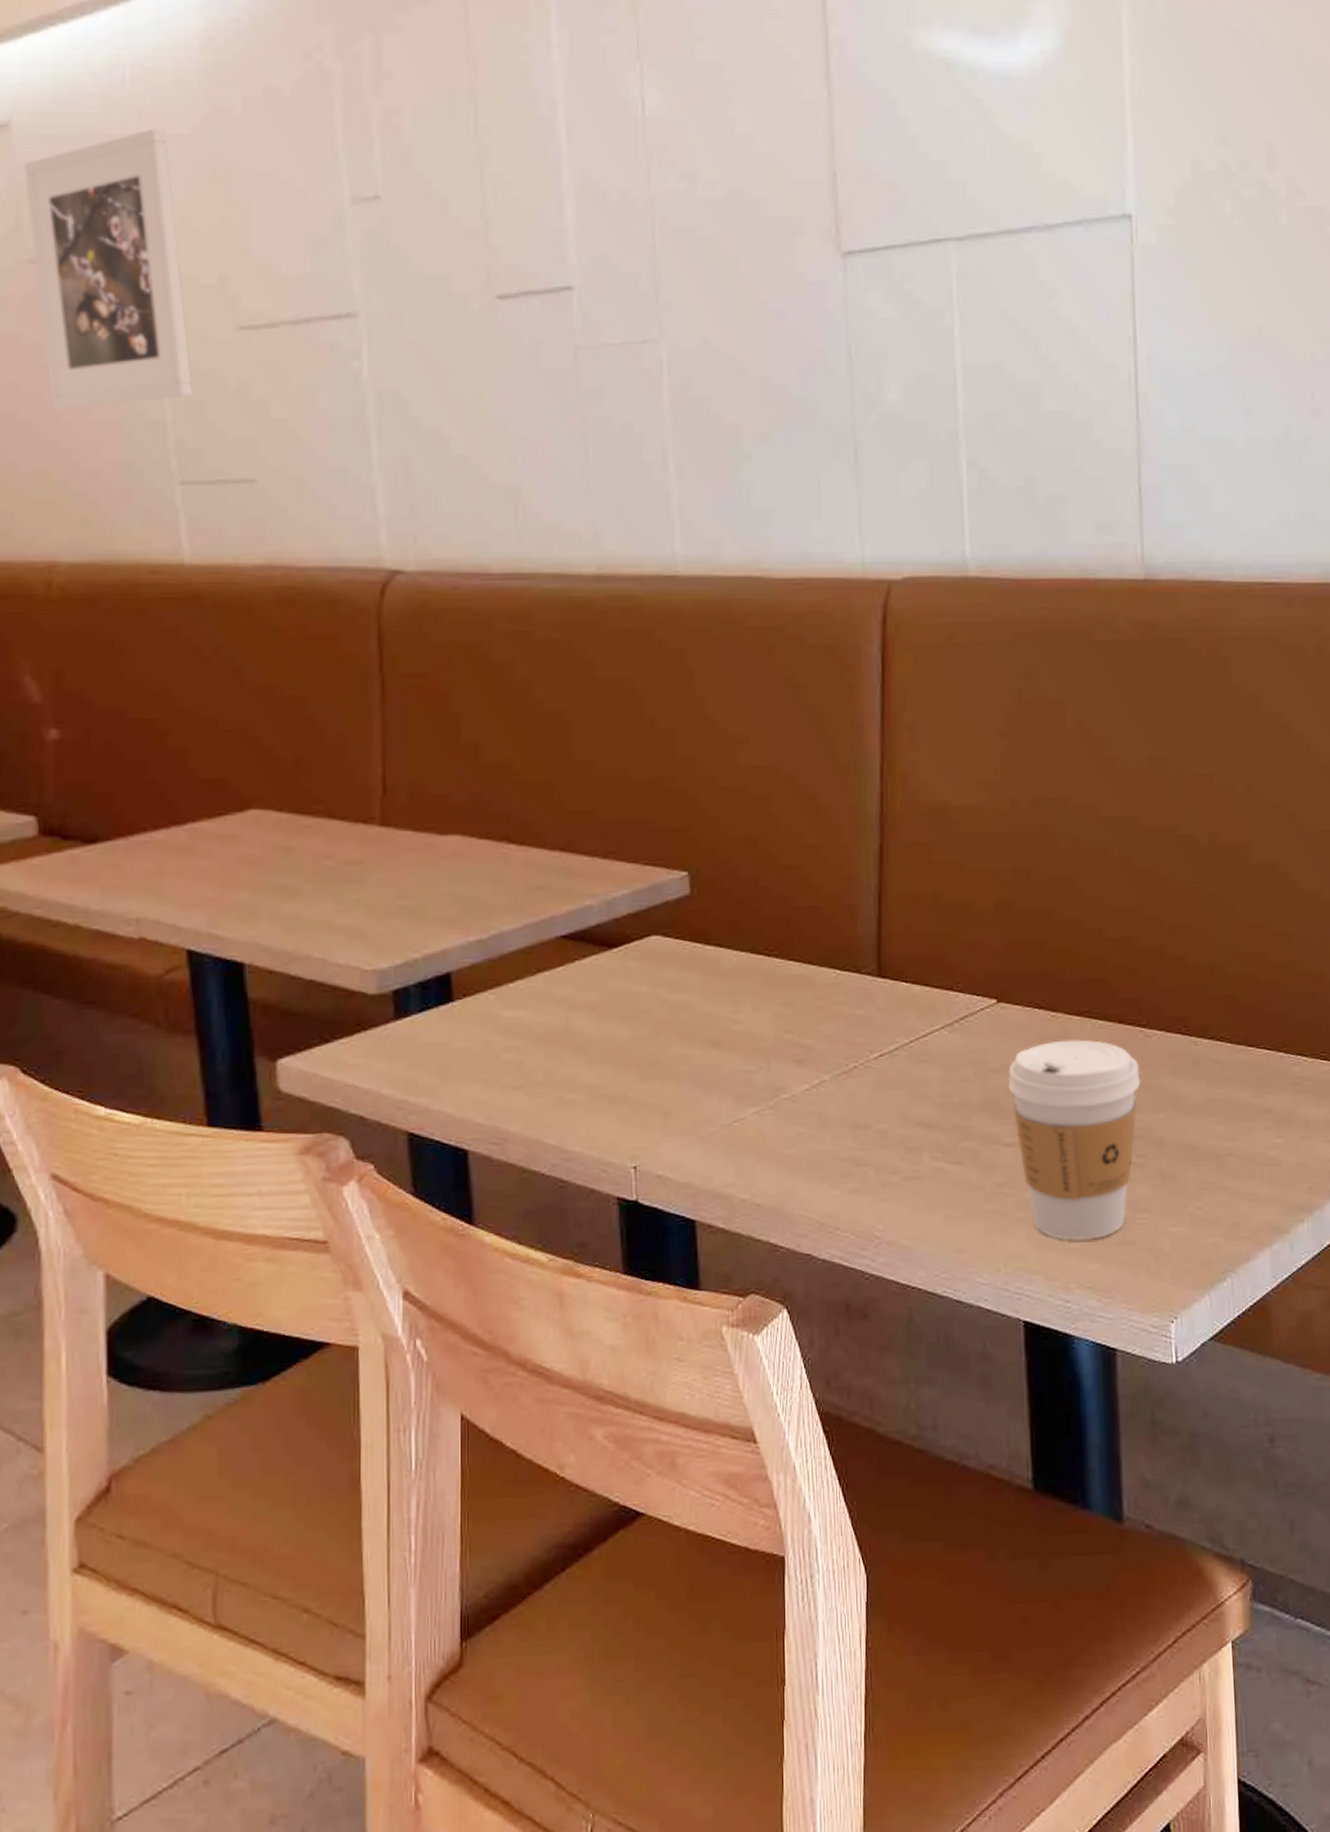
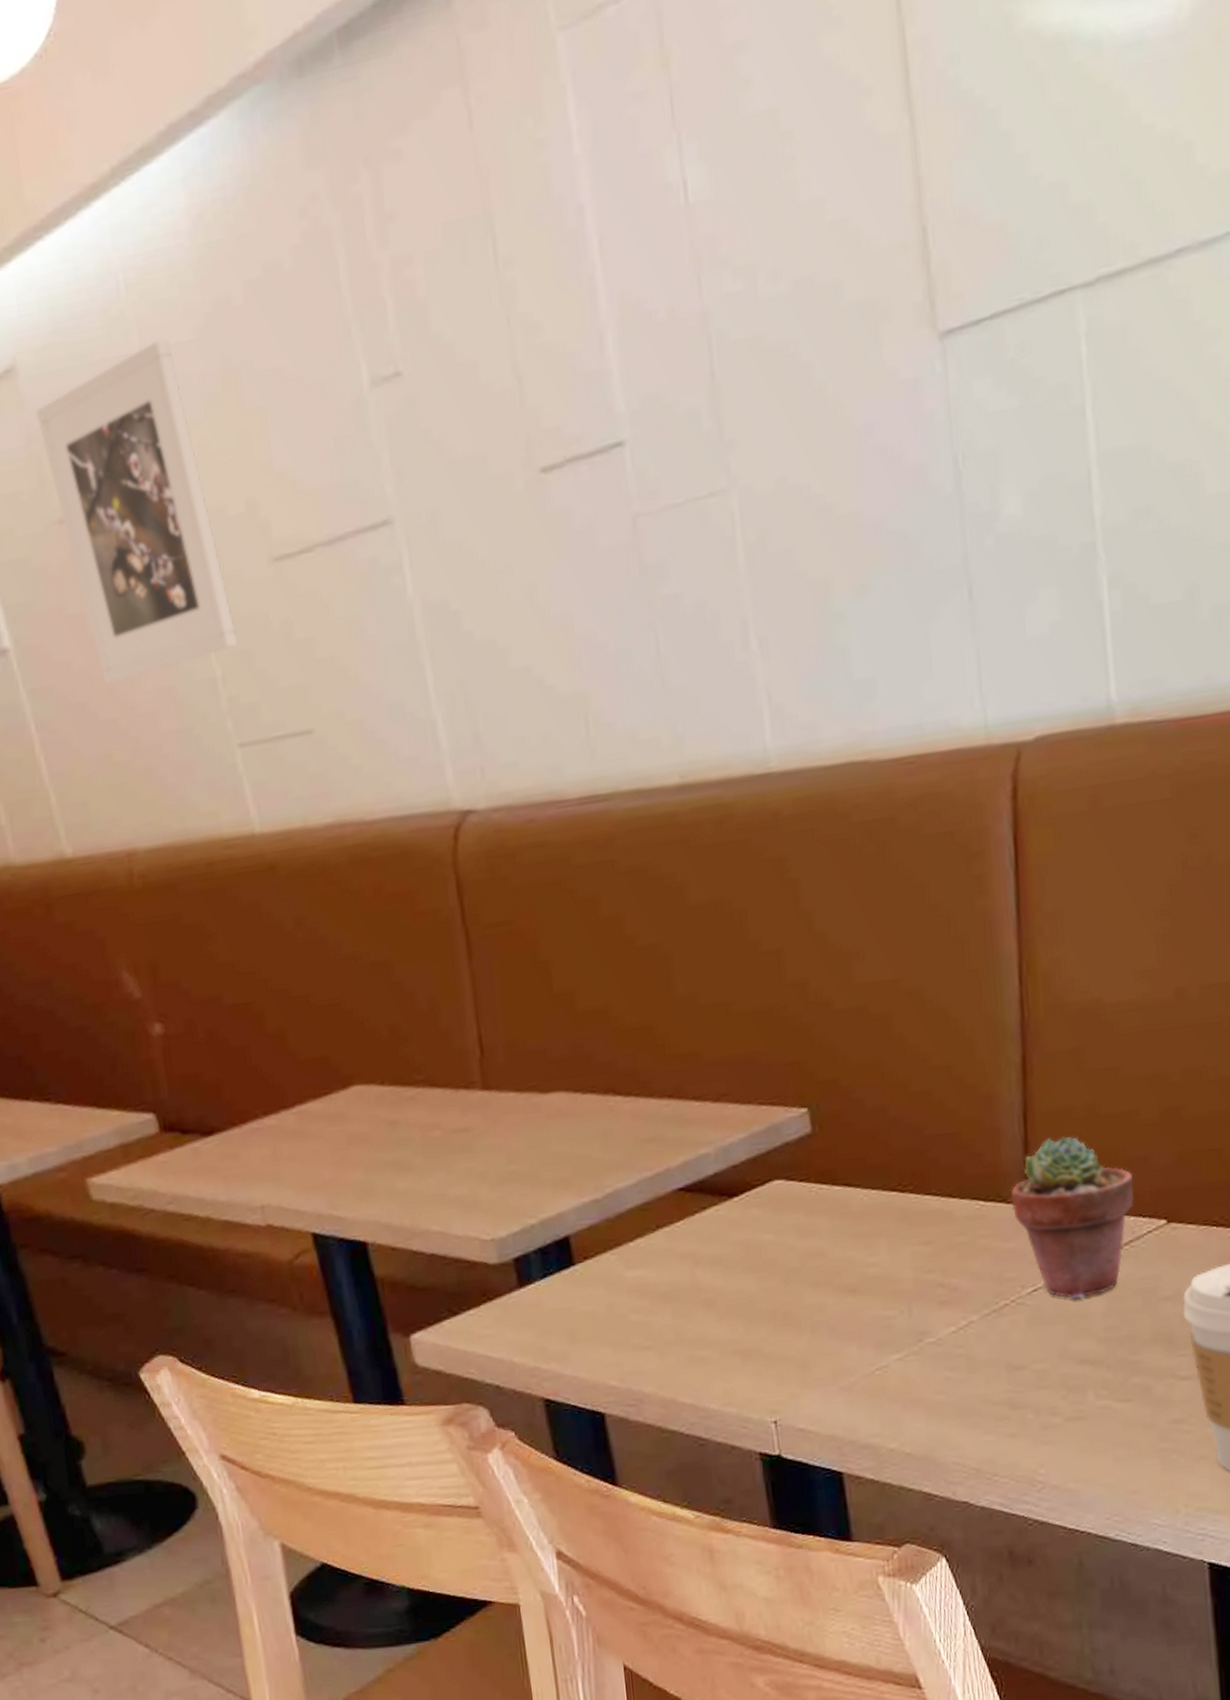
potted succulent: none [864,918,970,1066] -> present [1010,1136,1134,1300]

